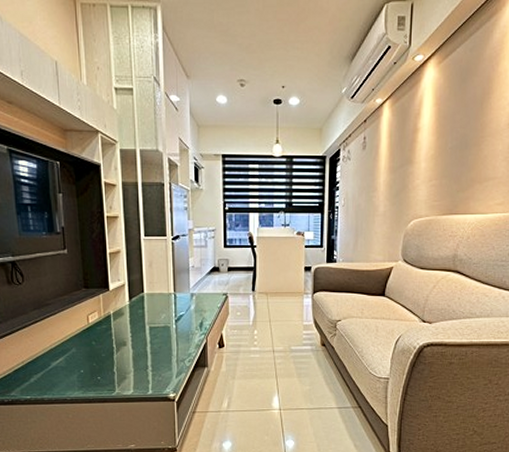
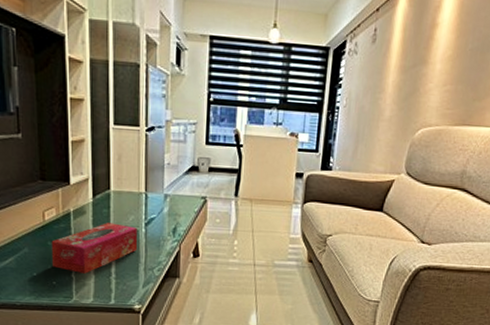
tissue box: none [95,322,170,368] -> present [51,223,138,273]

